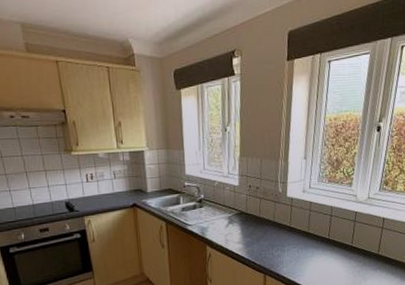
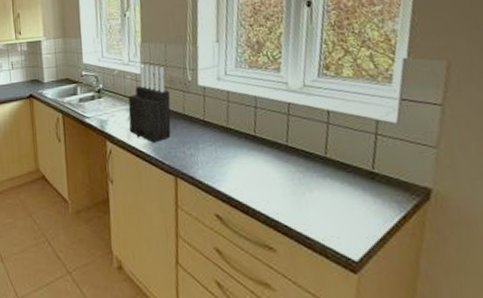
knife block: none [227,176,264,247] -> present [128,64,171,143]

